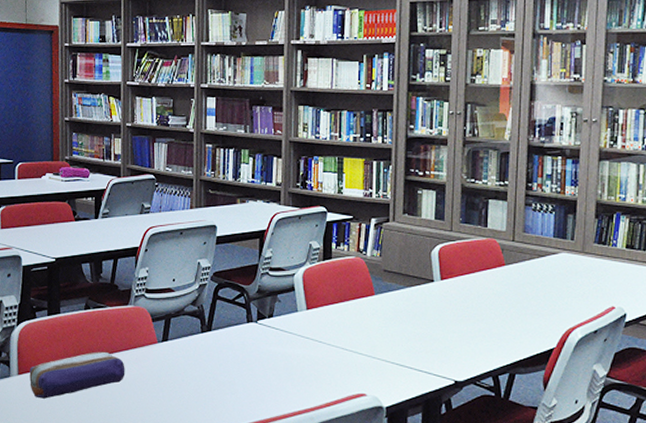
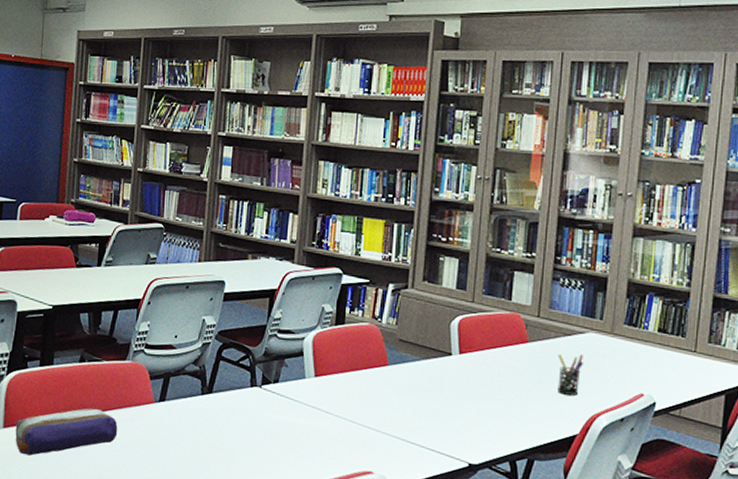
pen holder: none [533,274,558,312] -> present [557,354,584,395]

